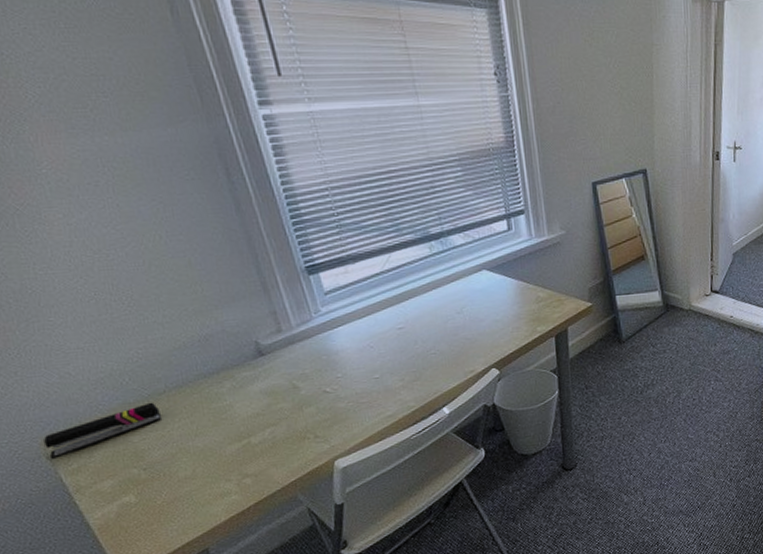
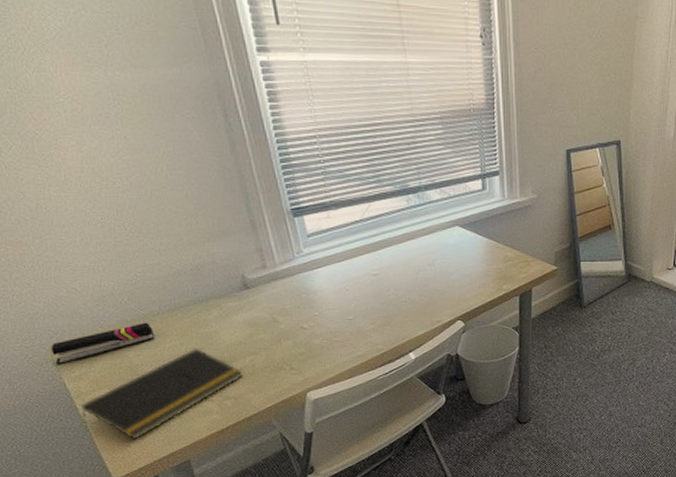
notepad: none [80,424,263,533] -> present [80,348,244,439]

